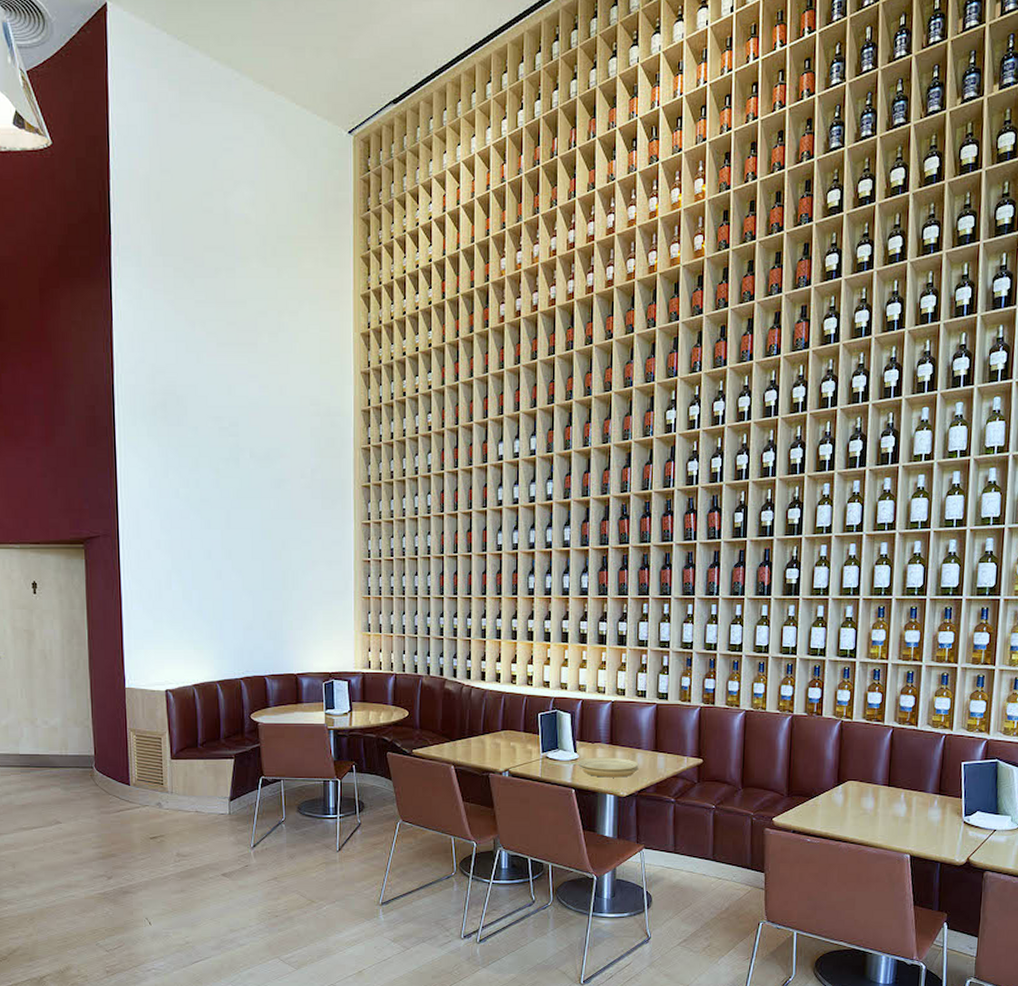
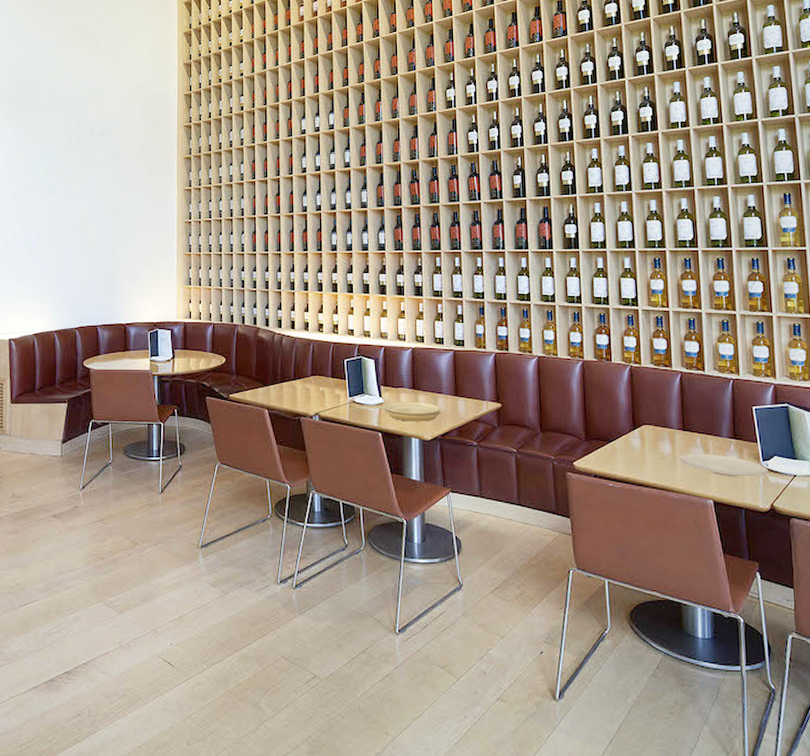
plate: none [881,808,970,832] -> present [679,453,769,477]

